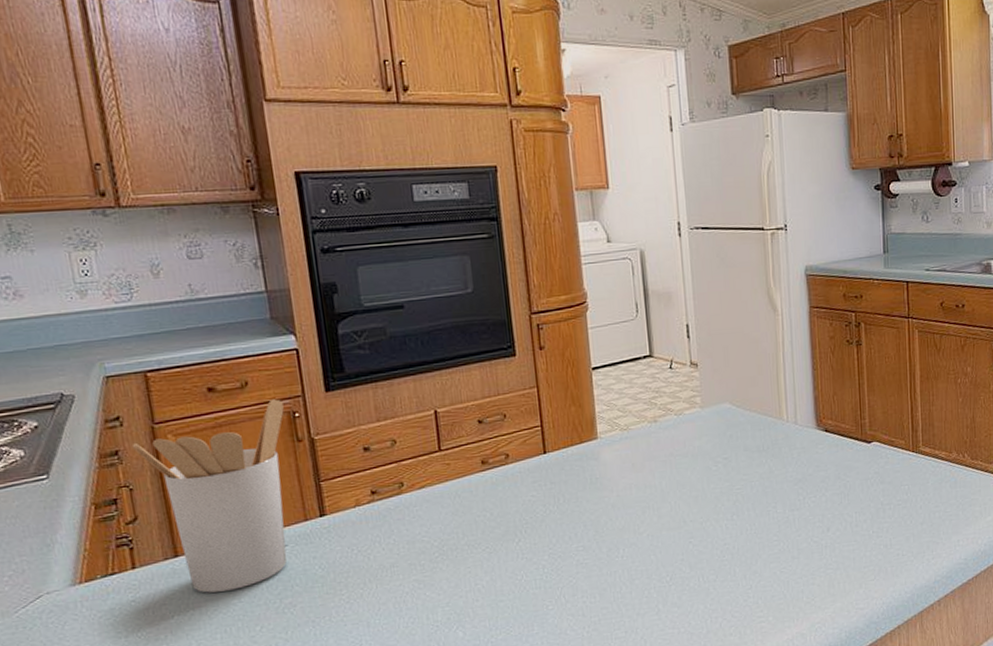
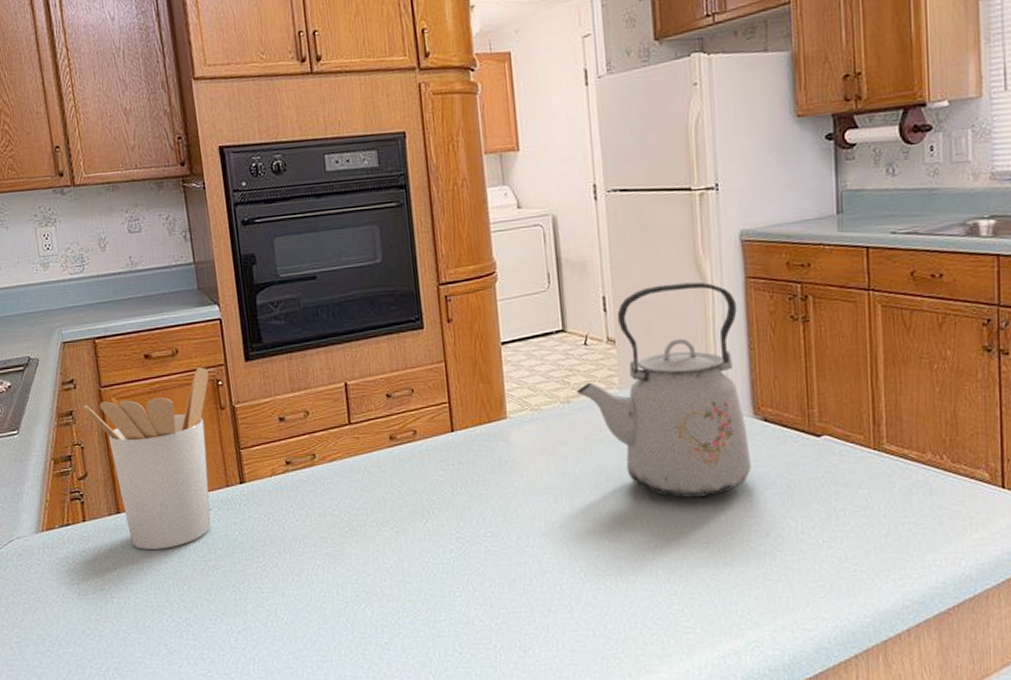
kettle: none [662,311,815,503] -> present [576,281,751,498]

